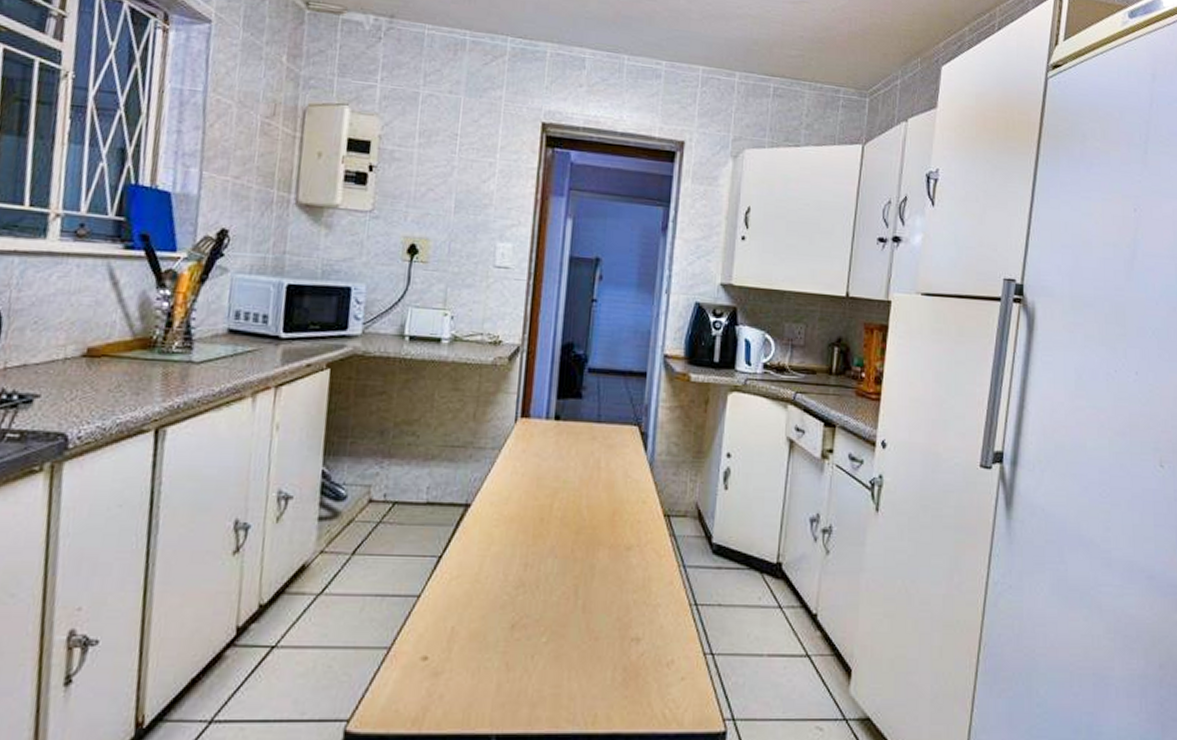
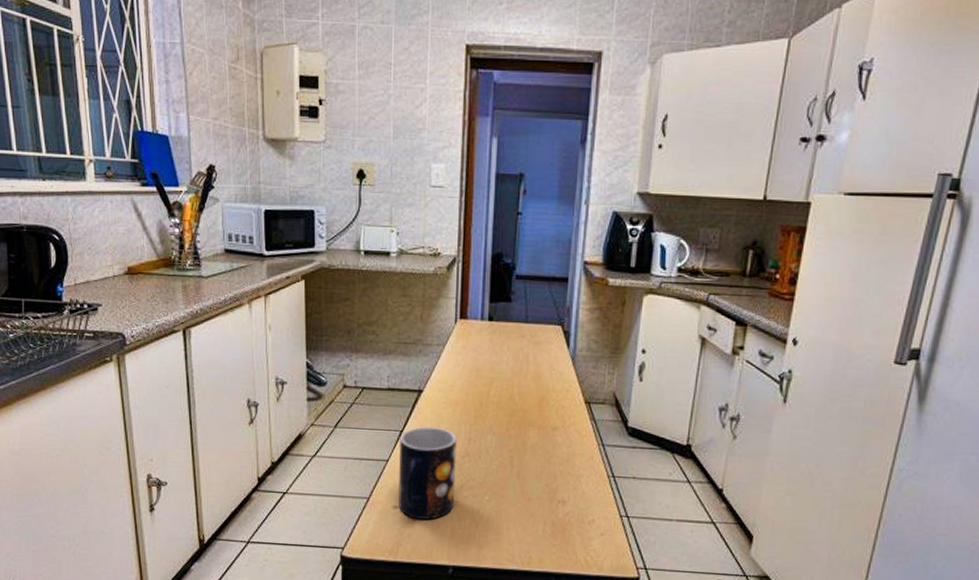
mug: none [429,550,510,673] -> present [398,426,457,520]

